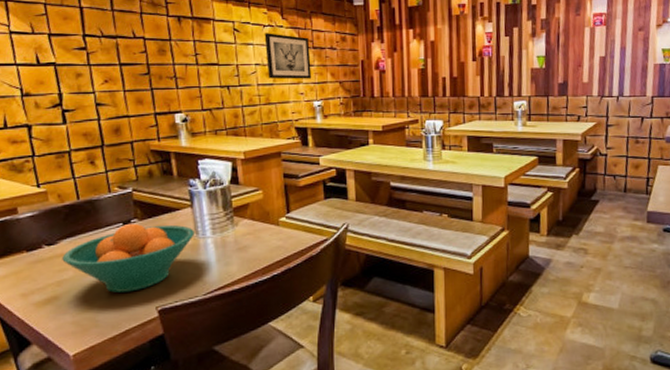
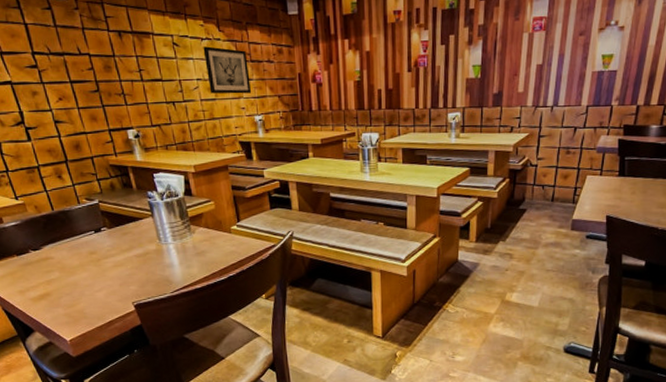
fruit bowl: present [62,223,194,293] -> none [47,231,157,290]

